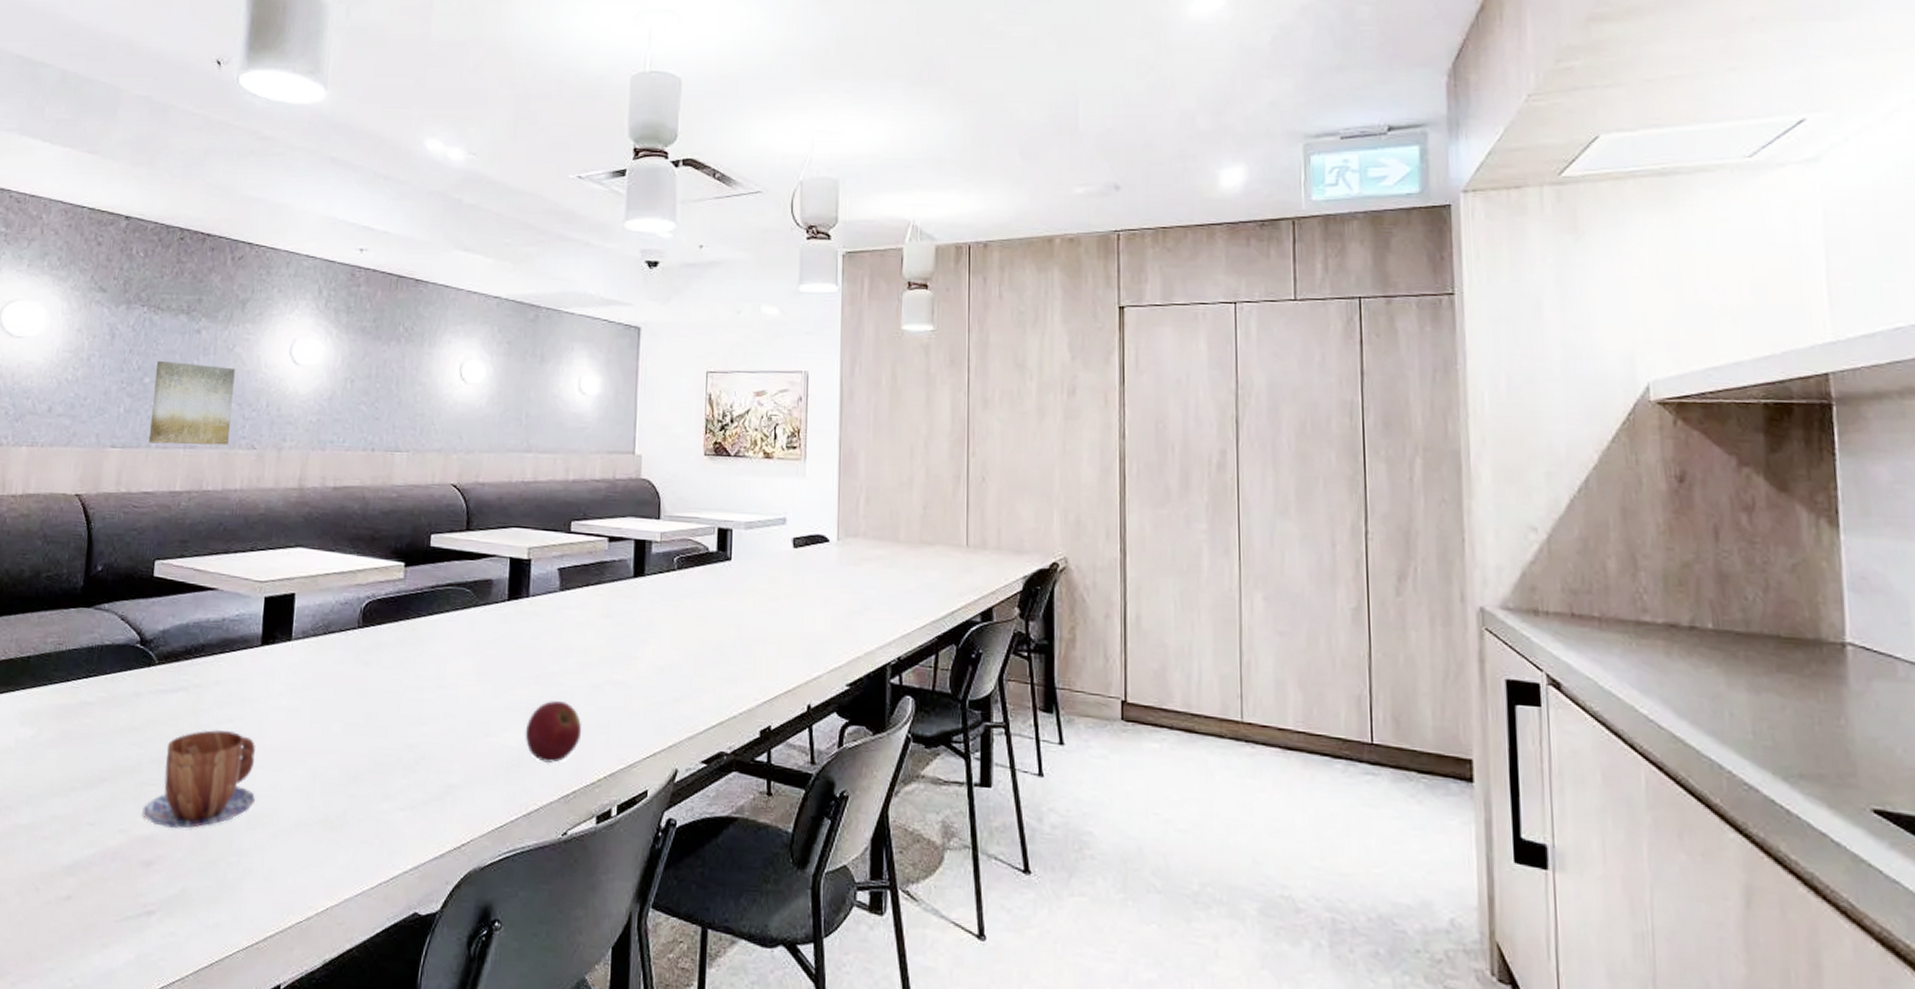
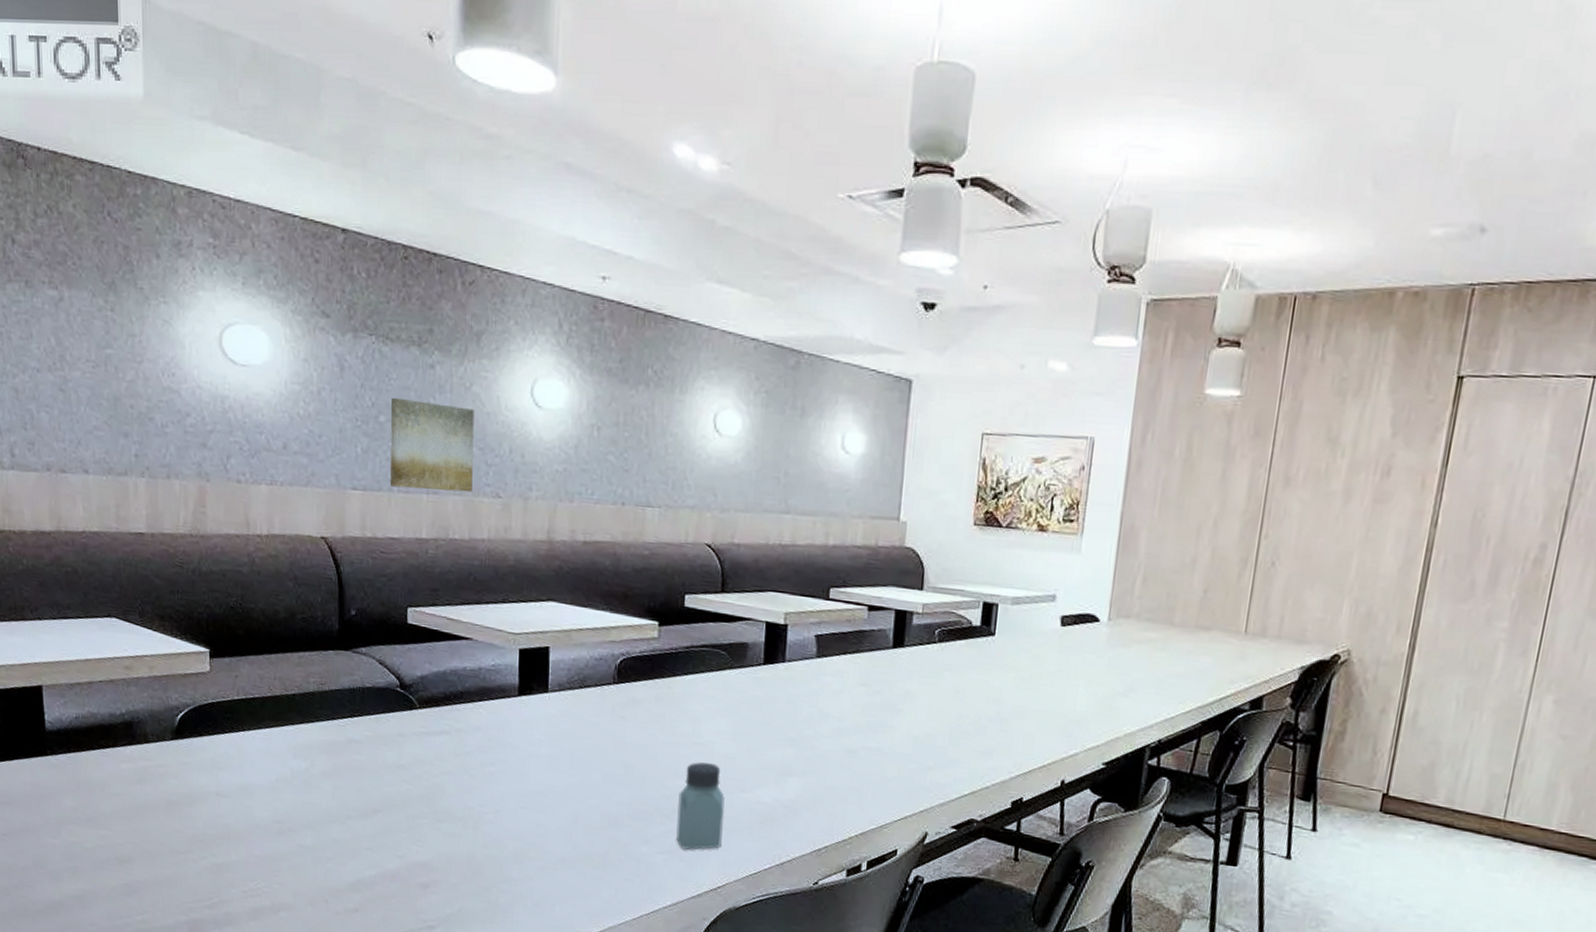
mug: present [142,729,255,829] -> none [416,771,521,858]
saltshaker: none [418,706,470,804] -> present [676,762,725,850]
apple: present [525,701,582,763] -> none [779,762,836,820]

